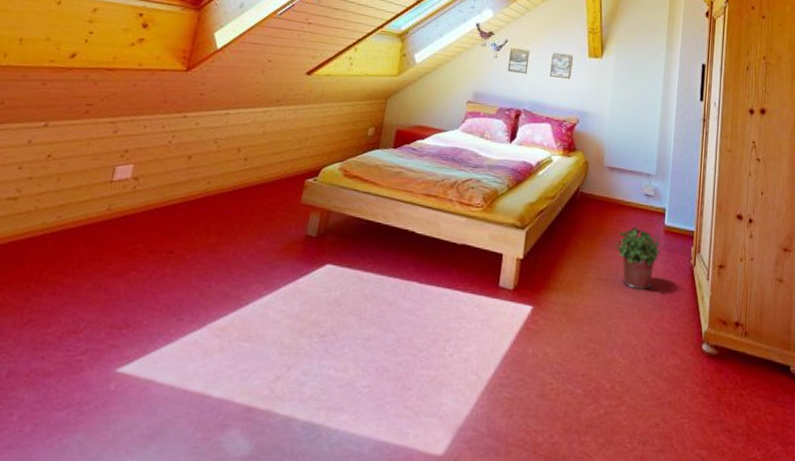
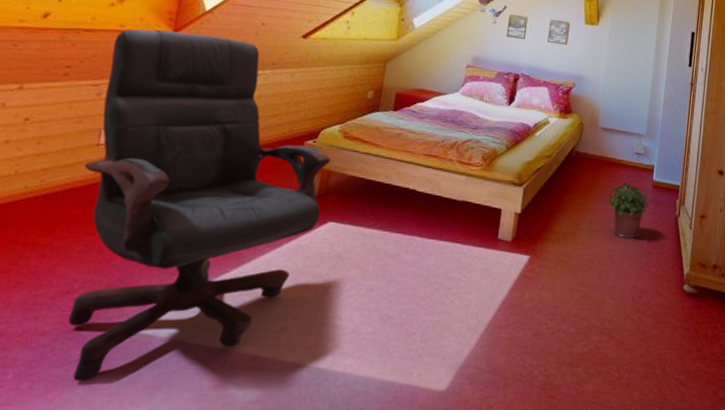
office chair: none [72,67,331,427] -> present [67,29,331,381]

